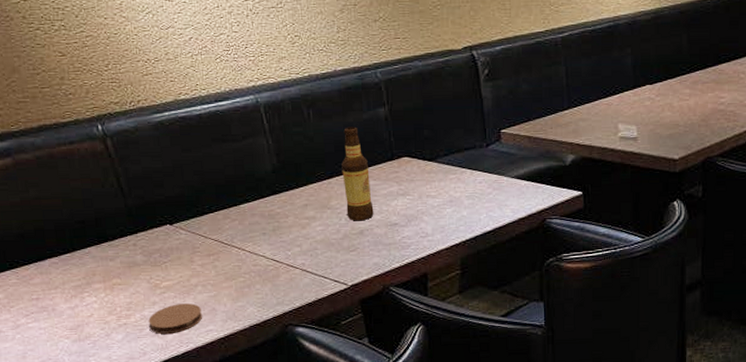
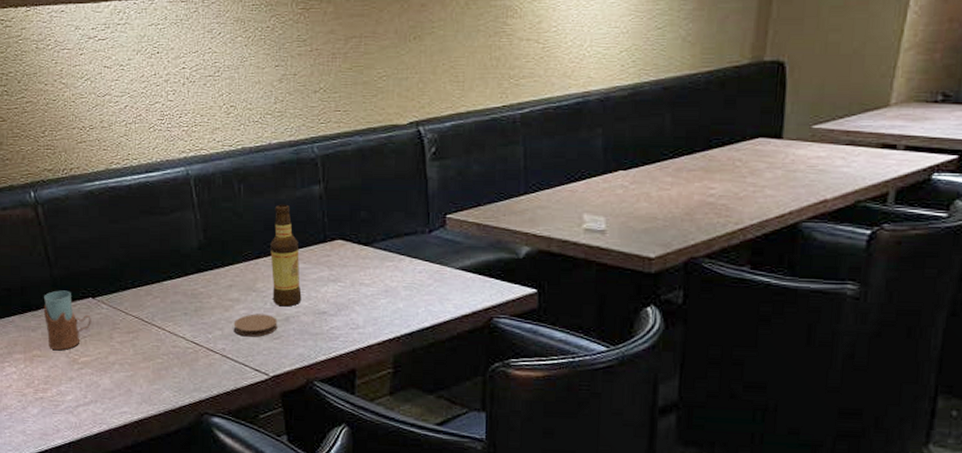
drinking glass: none [120,219,171,277] -> present [43,290,91,350]
coaster: present [148,303,203,334] -> none [64,381,118,412]
coaster: none [311,229,353,251] -> present [233,314,278,337]

